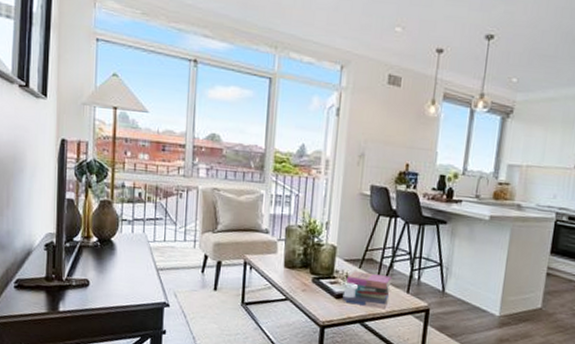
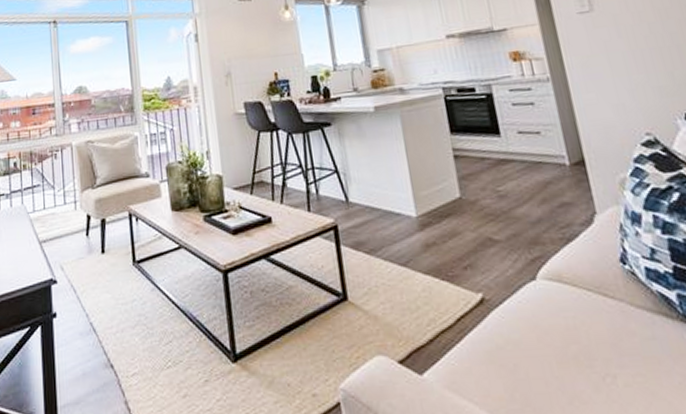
books: present [342,271,393,309] -> none [239,196,291,239]

